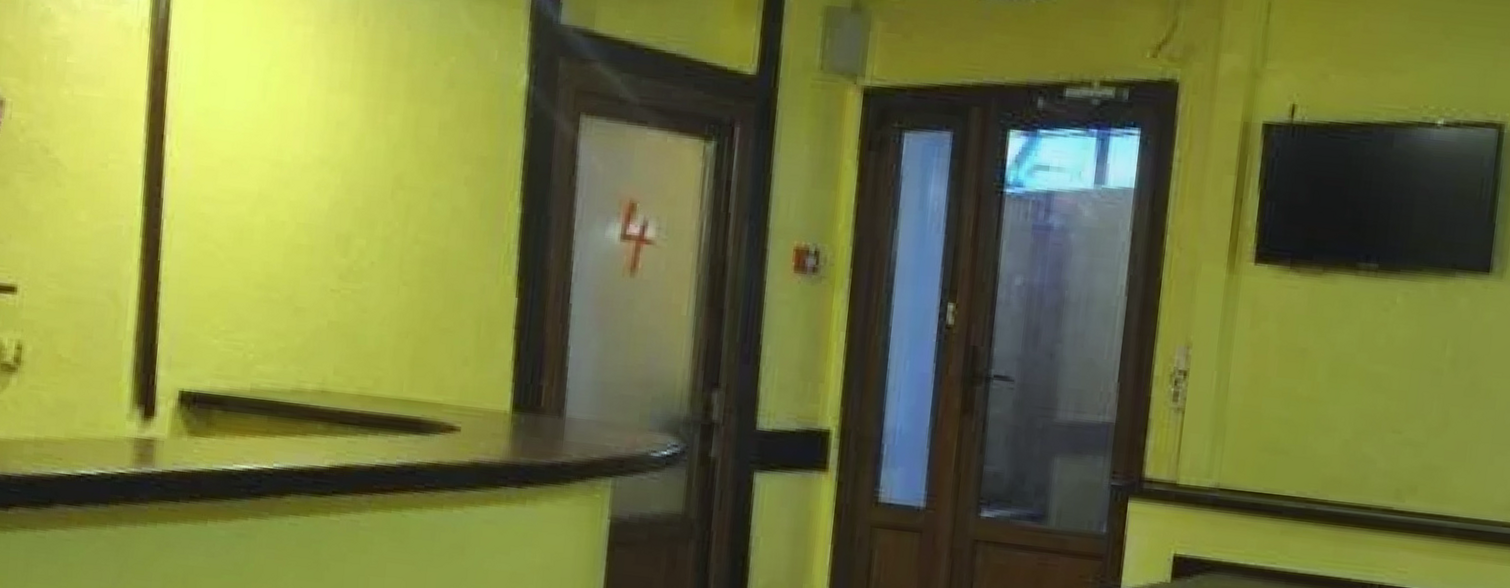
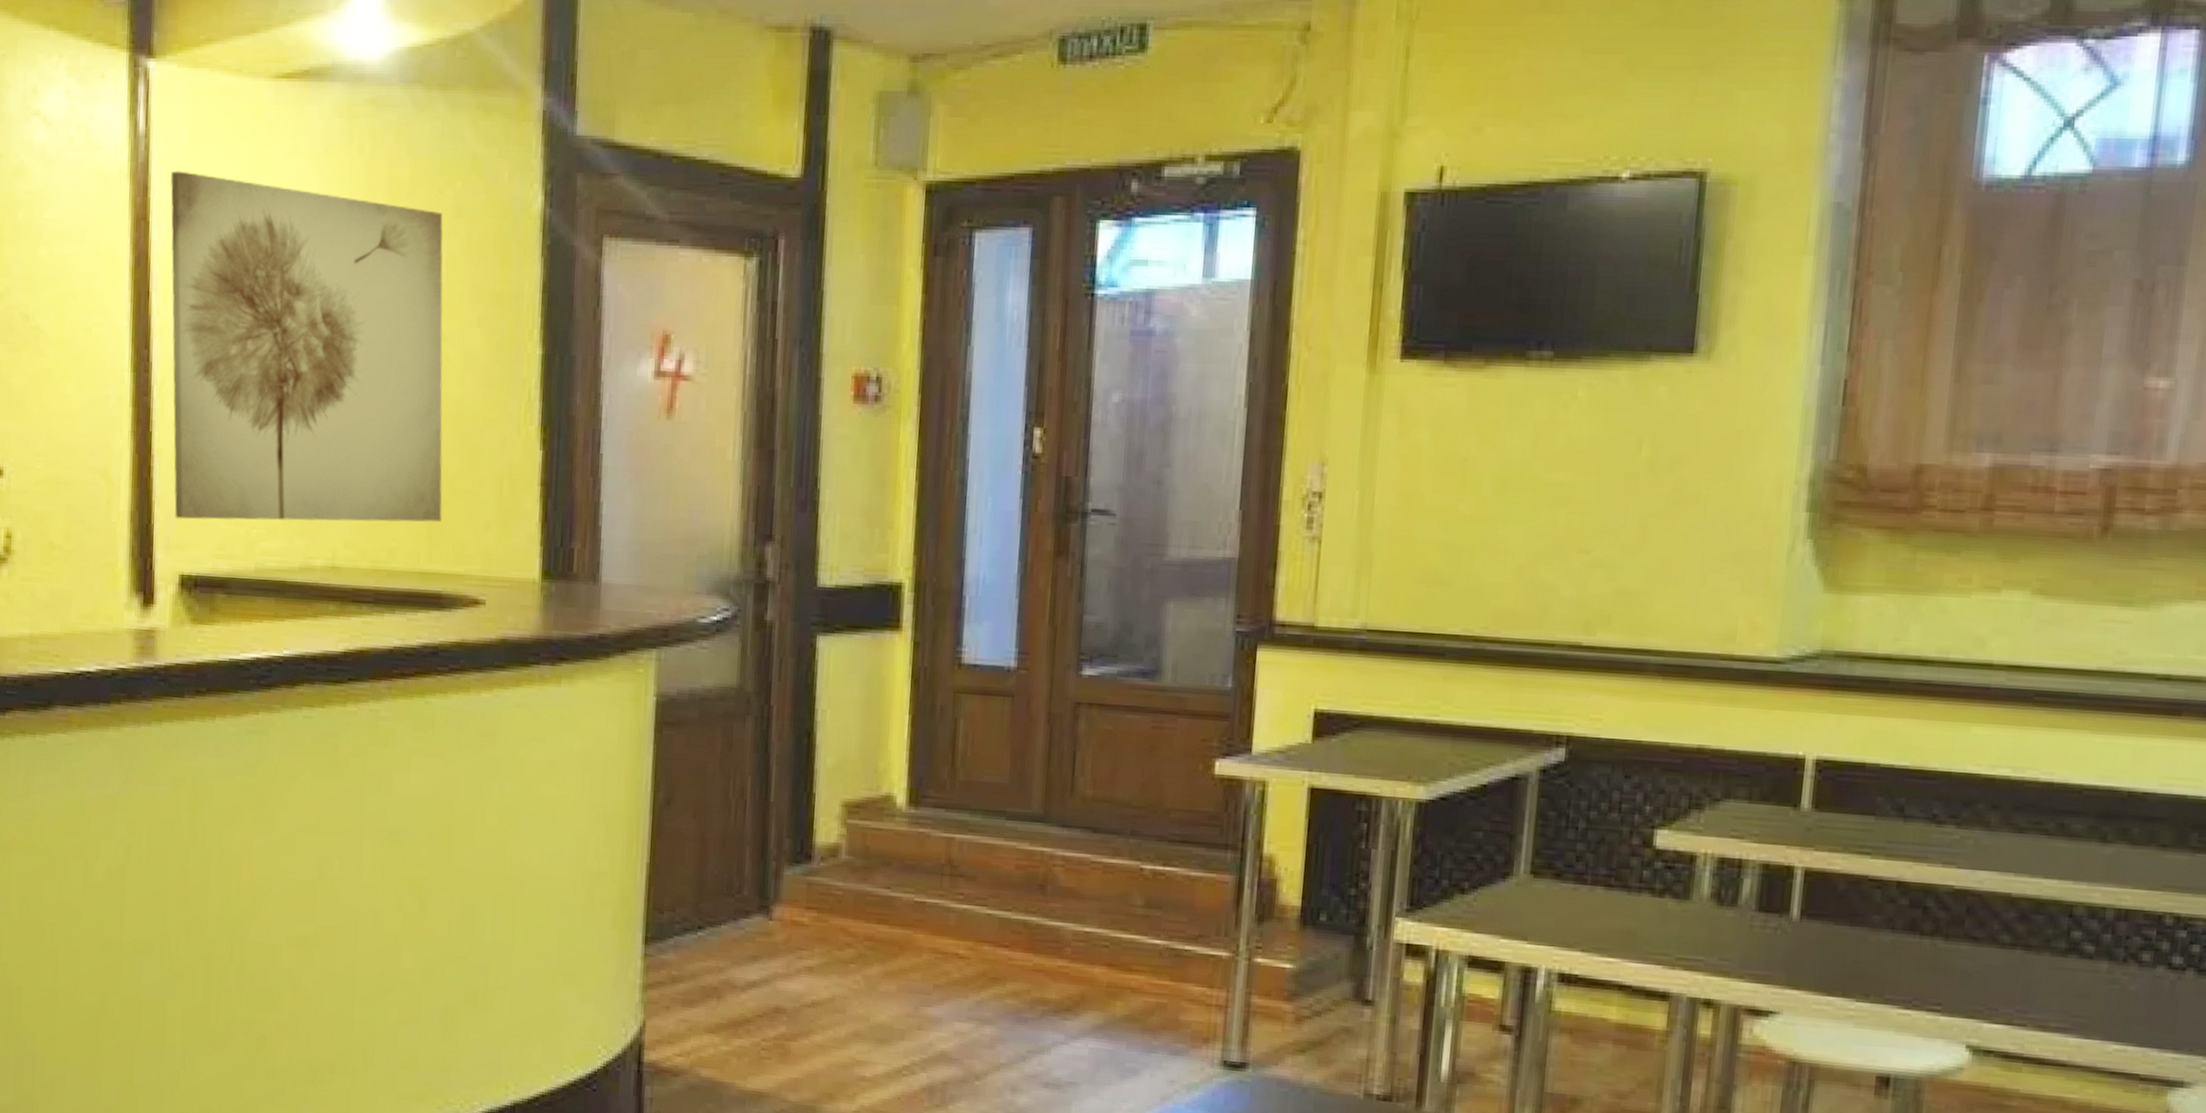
wall art: none [177,28,438,356] -> present [170,170,444,523]

